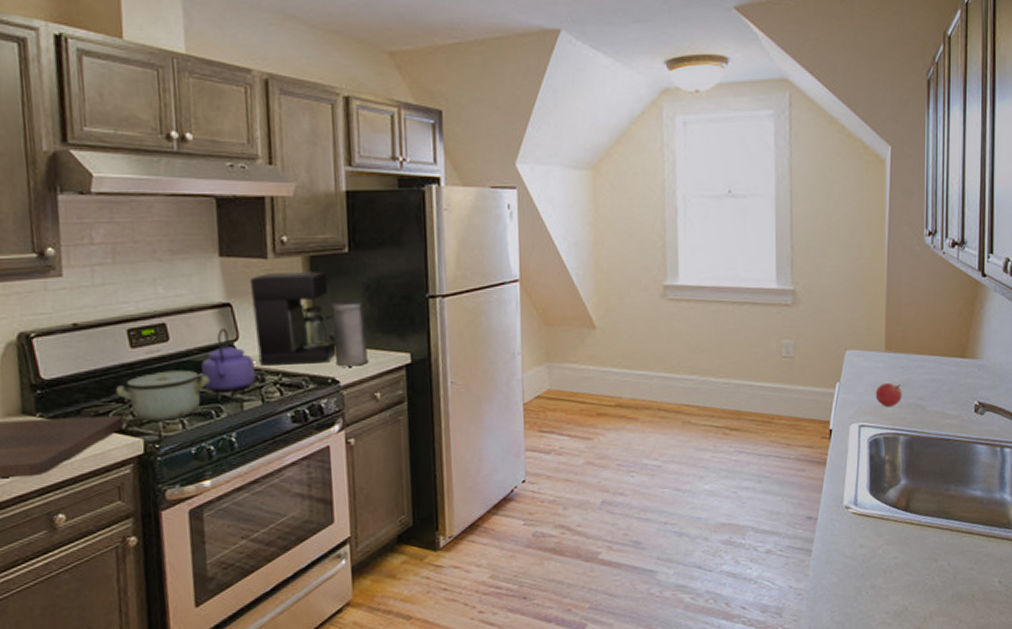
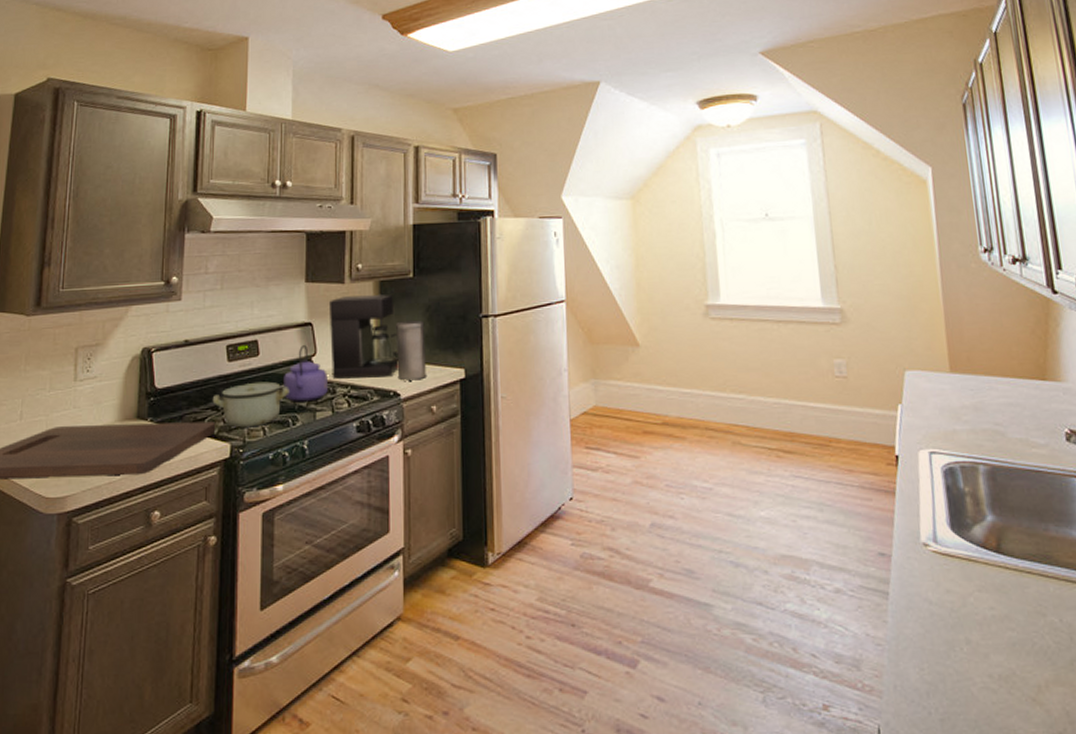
fruit: present [875,383,902,408] -> none [943,407,976,433]

